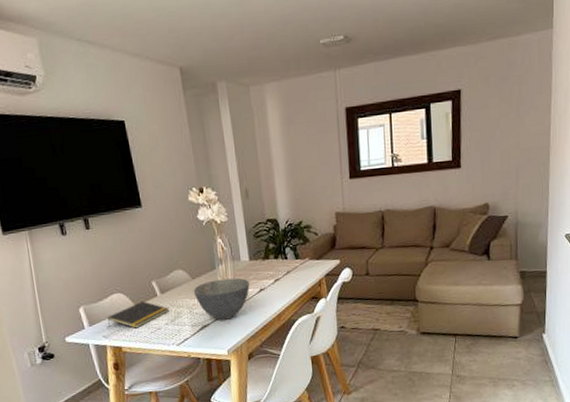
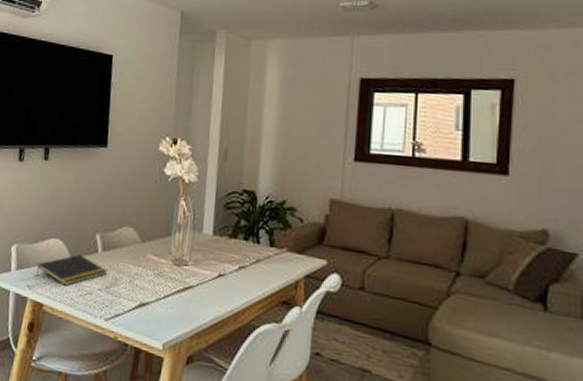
bowl: present [193,277,250,320] -> none [139,248,208,303]

